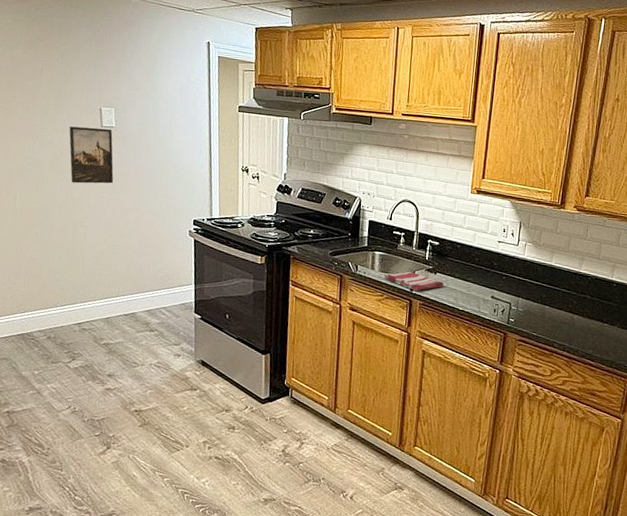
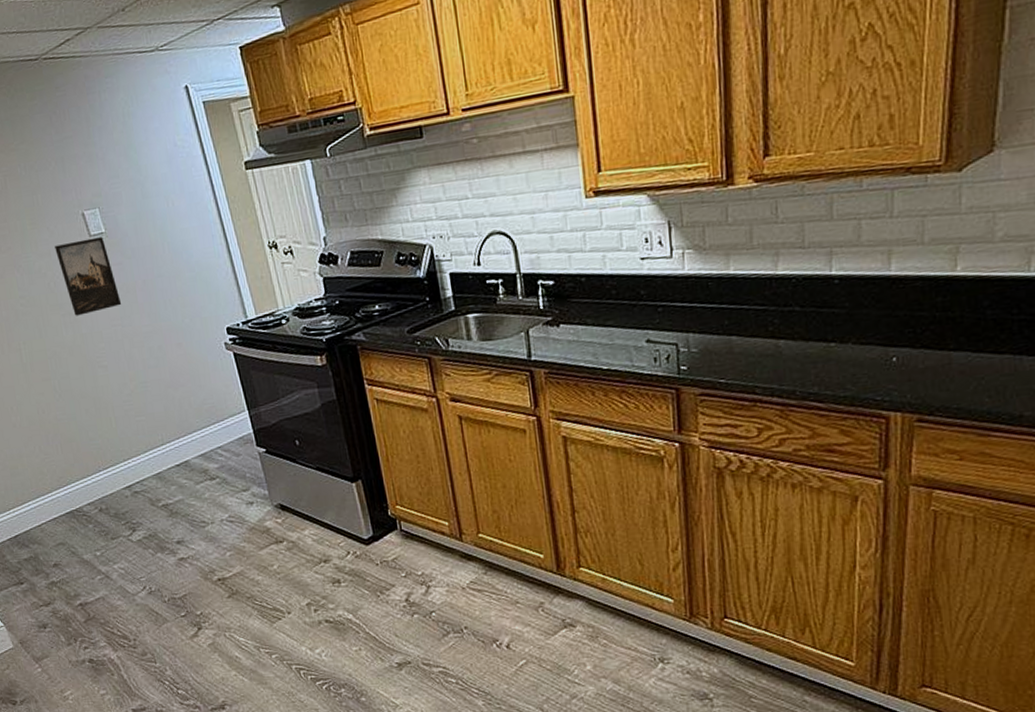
dish towel: present [384,271,444,291] -> none [487,331,573,357]

